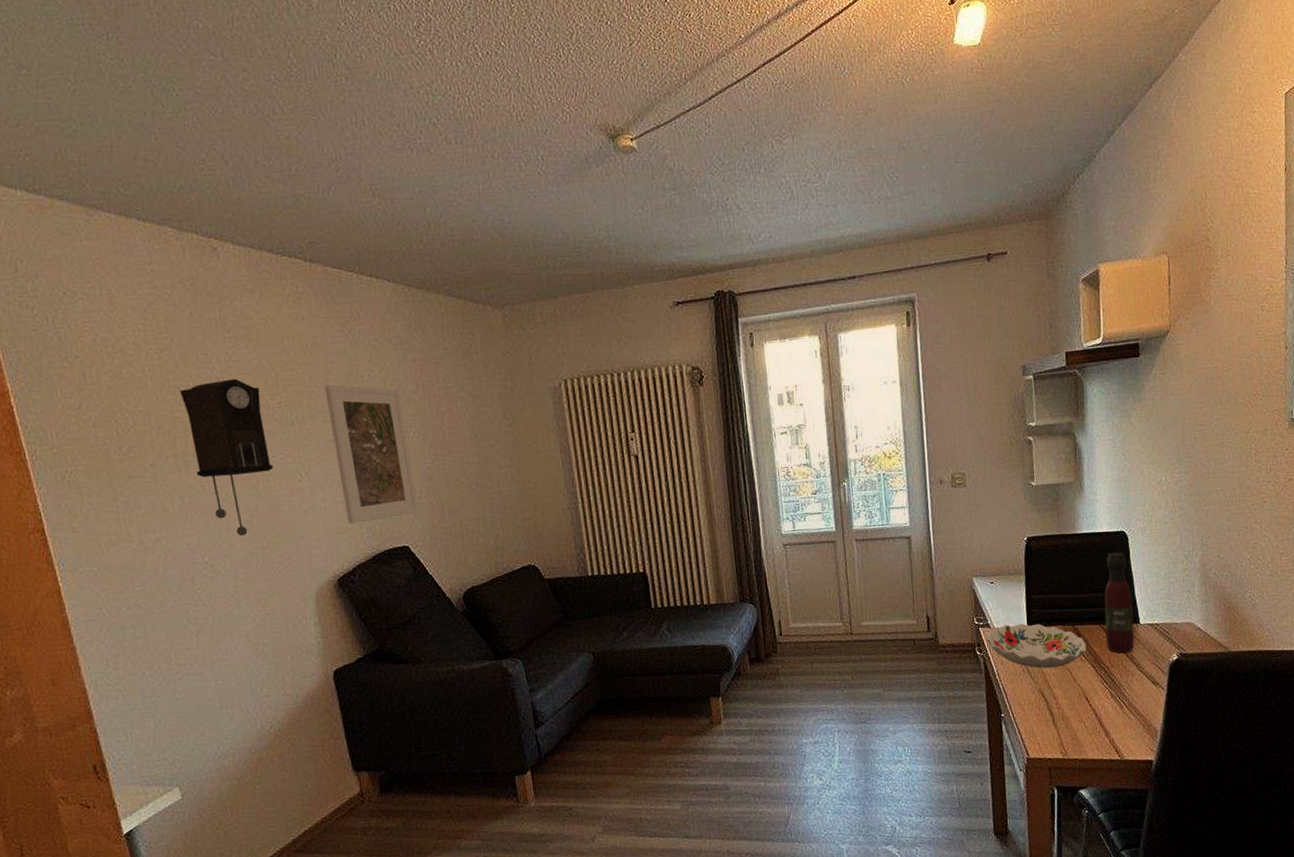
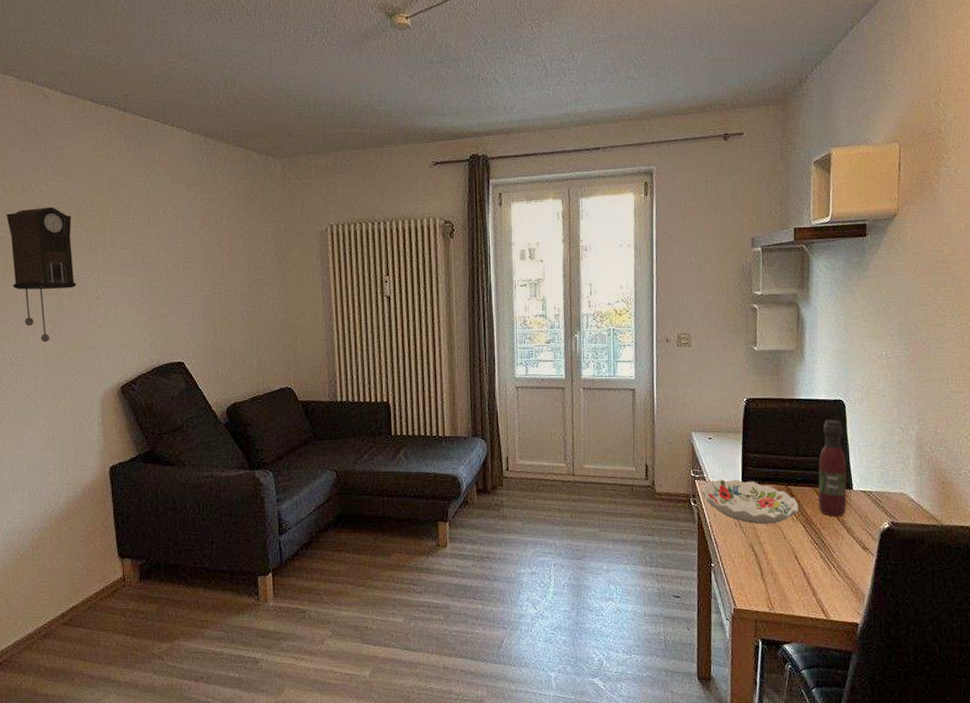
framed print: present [324,384,418,524] -> none [125,217,195,339]

